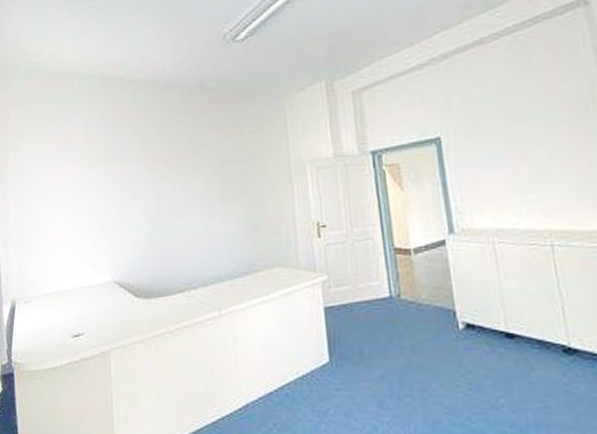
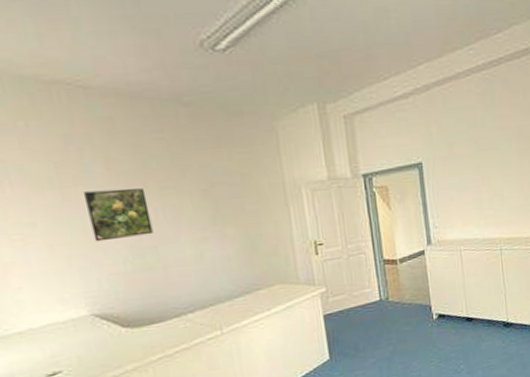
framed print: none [121,166,170,214] -> present [84,188,153,242]

